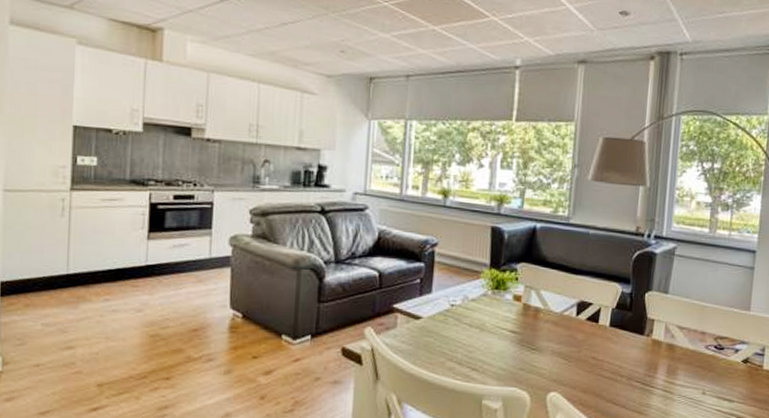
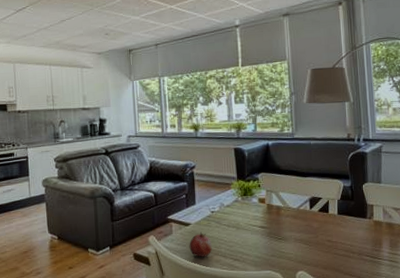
fruit: none [416,329,447,362] -> present [189,231,213,257]

